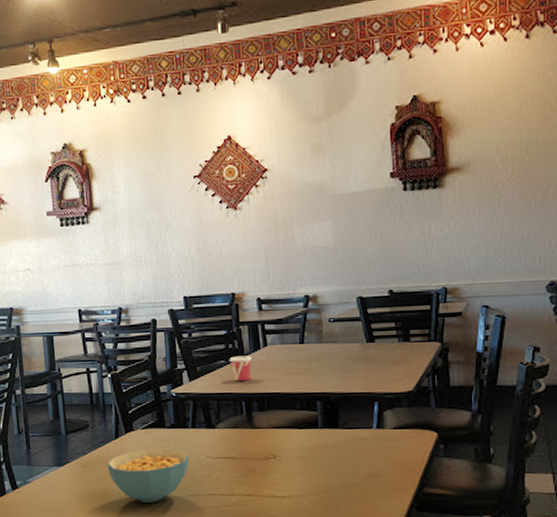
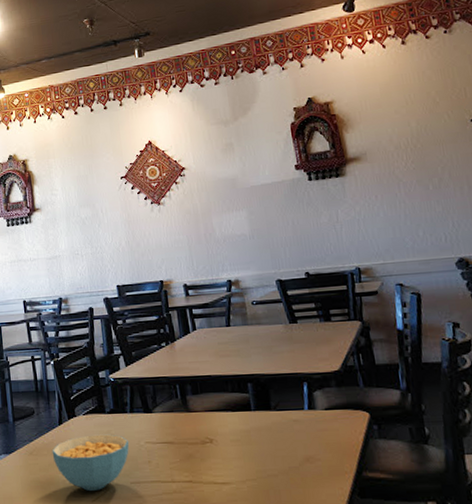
cup: present [229,356,253,382] -> none [161,340,184,366]

